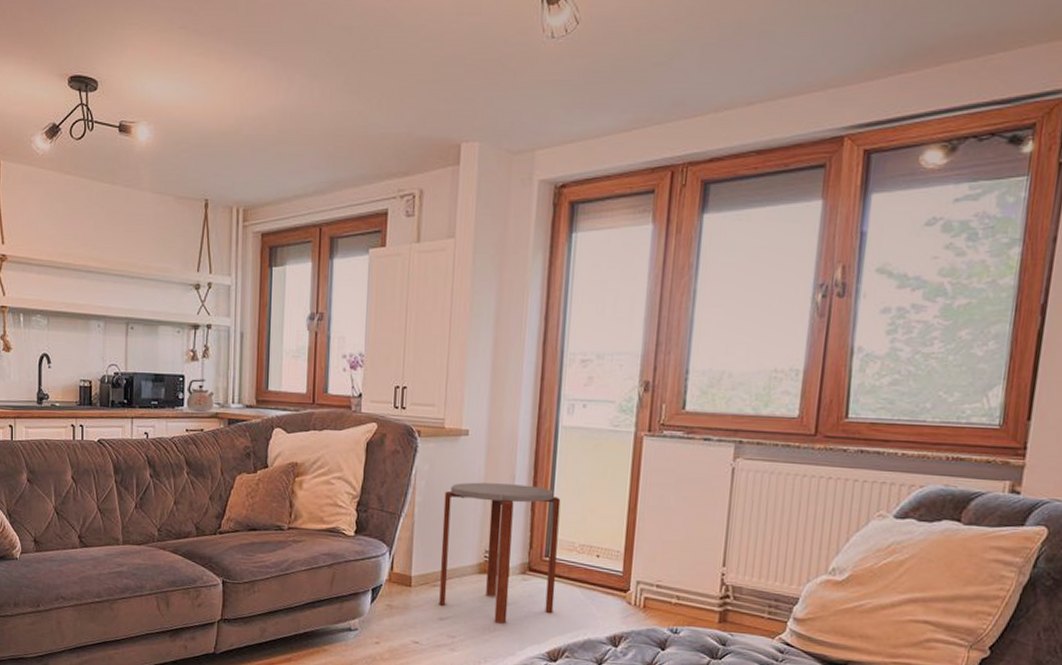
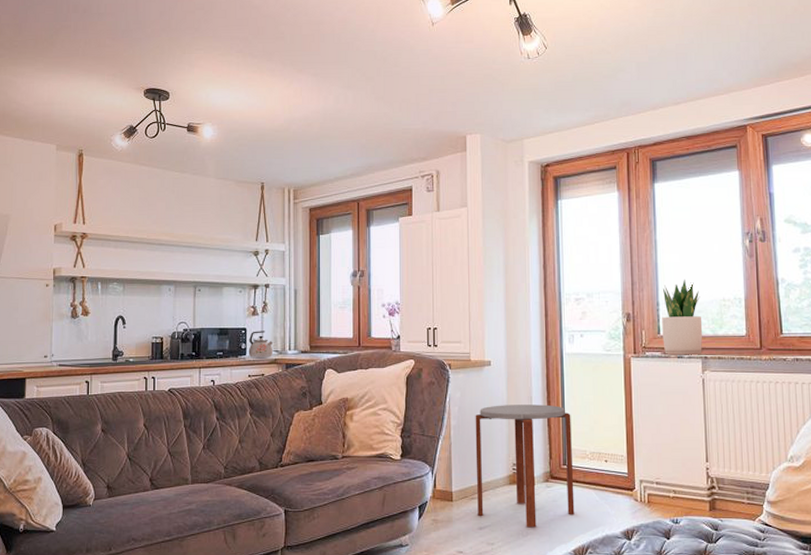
planter: none [687,341,745,438] -> present [662,279,703,355]

